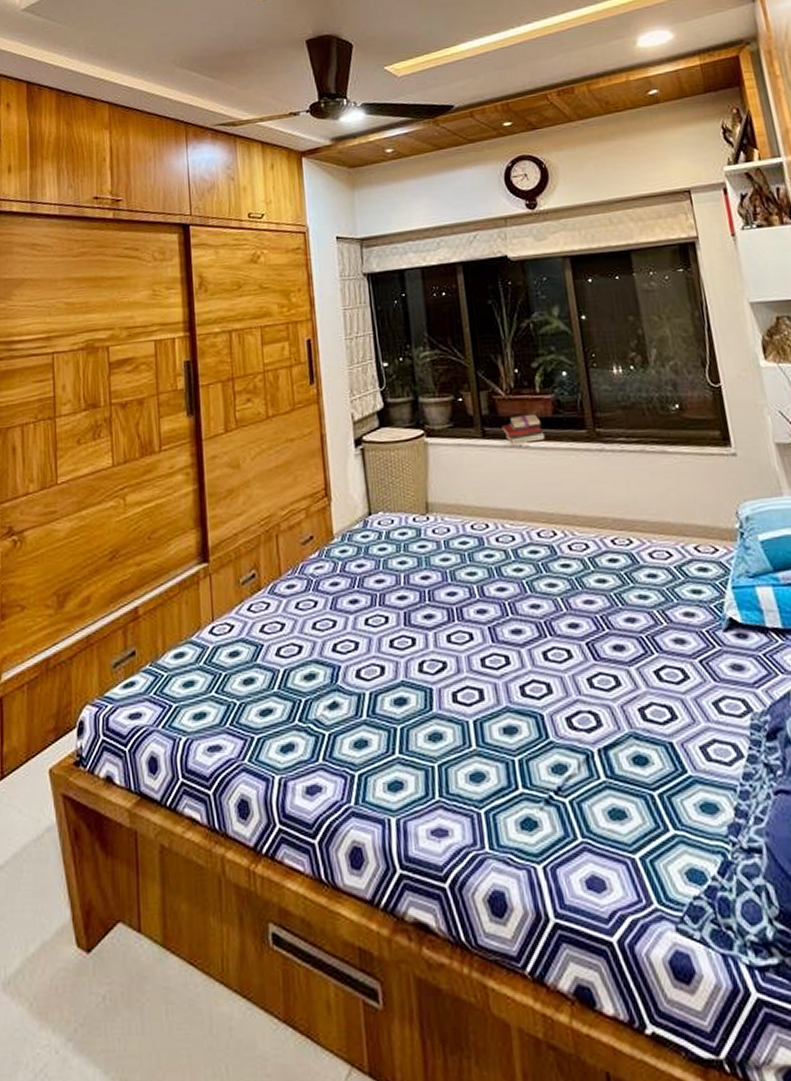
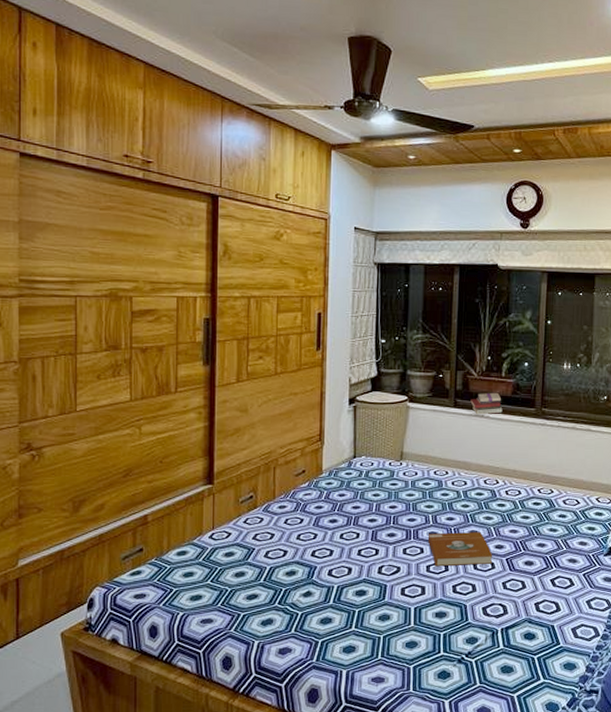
book: none [475,606,569,659] -> present [427,532,493,567]

